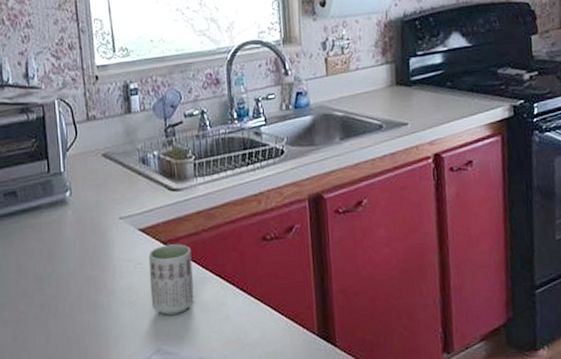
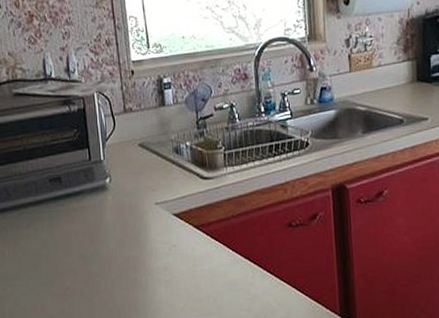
cup: present [148,244,194,315] -> none [182,228,225,293]

